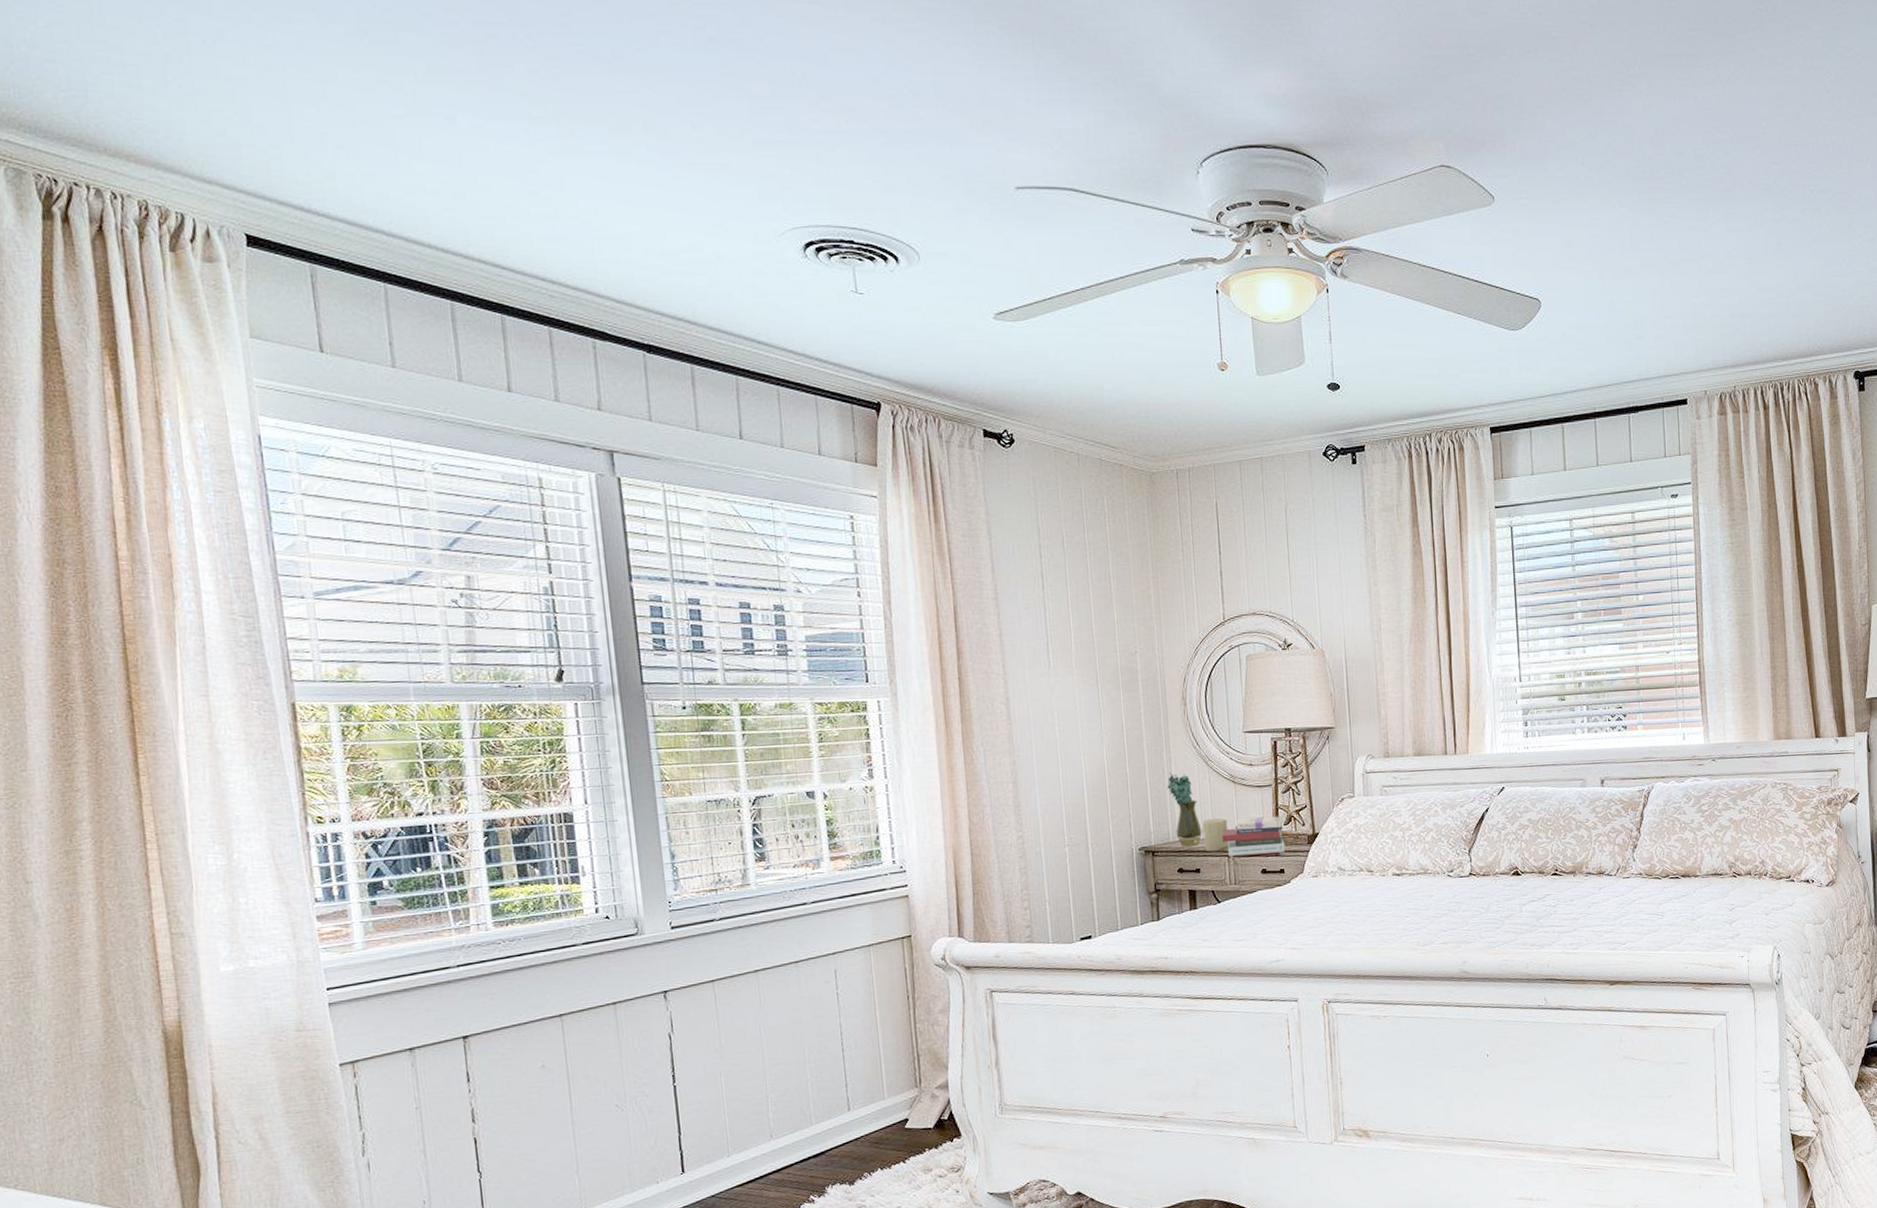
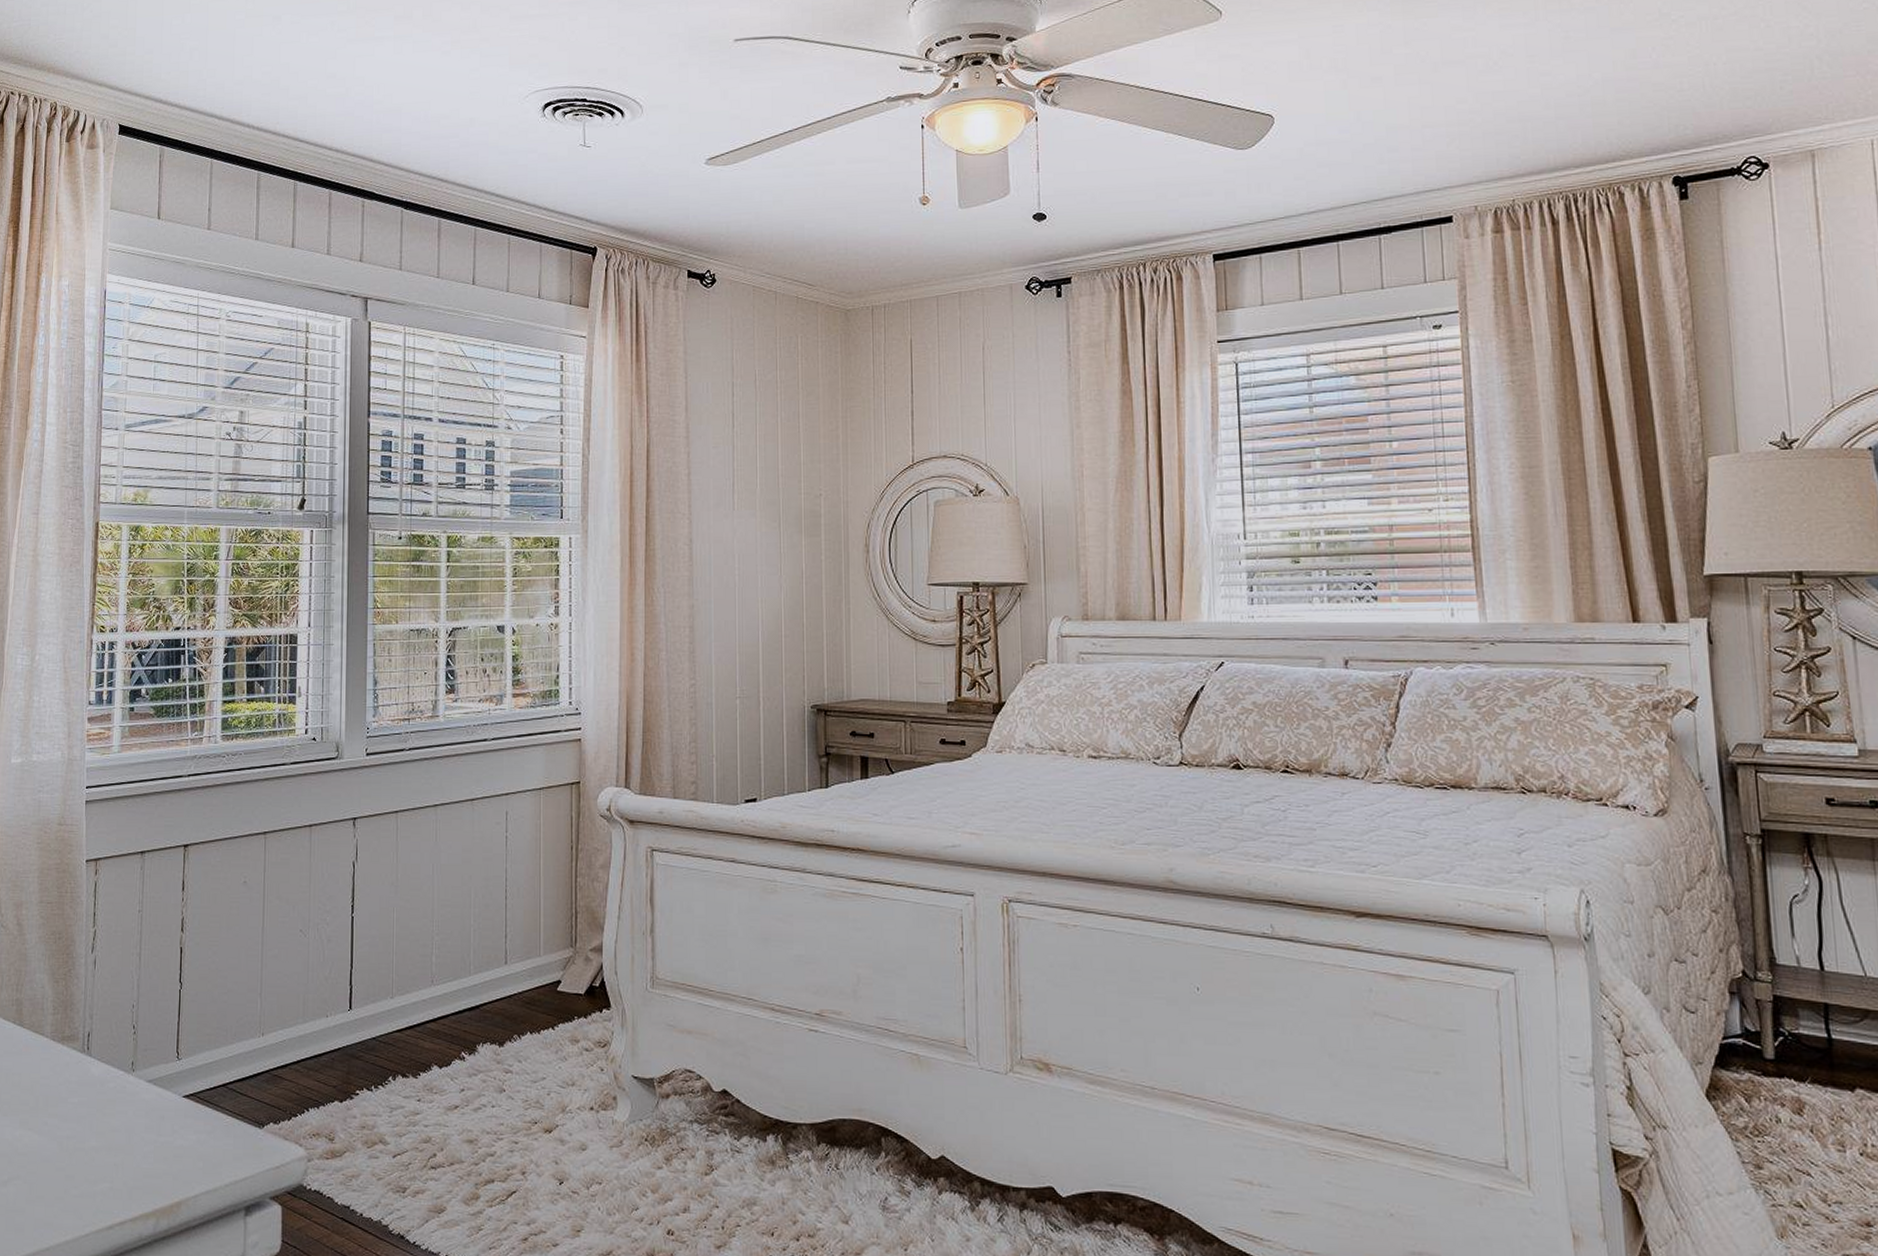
vase: present [1167,772,1202,847] -> none [844,624,878,707]
candle: present [1203,818,1228,852] -> none [879,679,906,716]
books: present [1222,816,1285,857] -> none [899,680,967,724]

